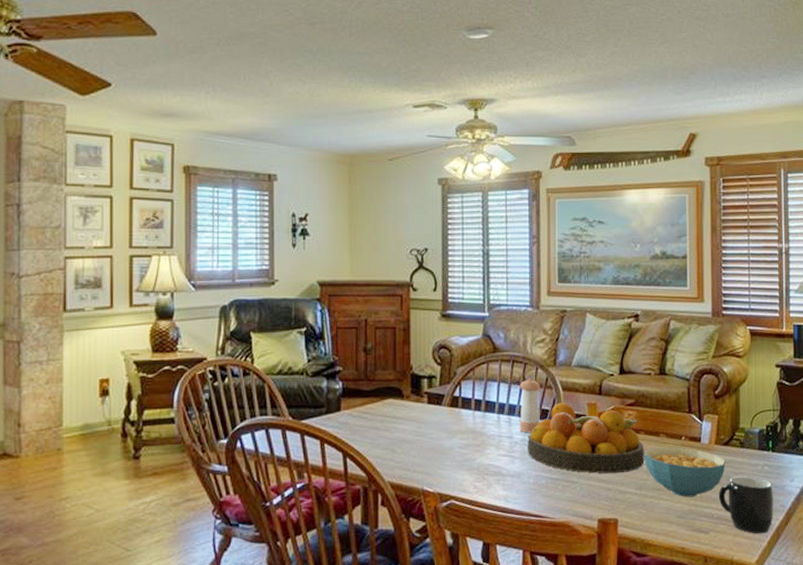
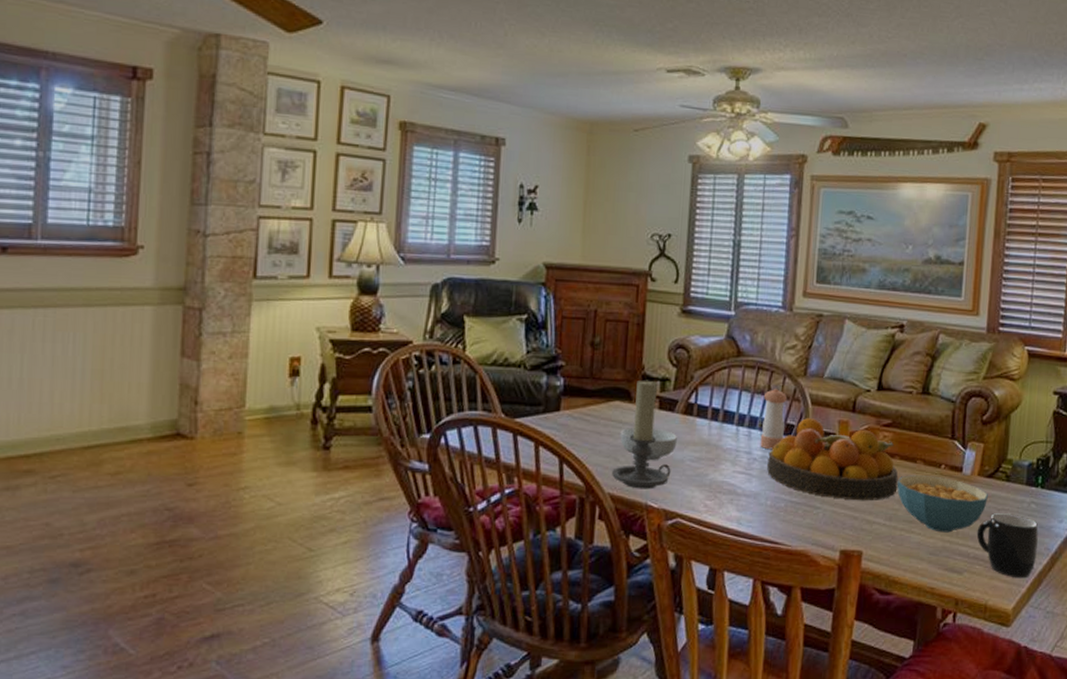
candle holder: none [390,378,442,476] -> present [612,380,671,489]
cereal bowl: none [395,420,446,449] -> present [620,427,677,460]

